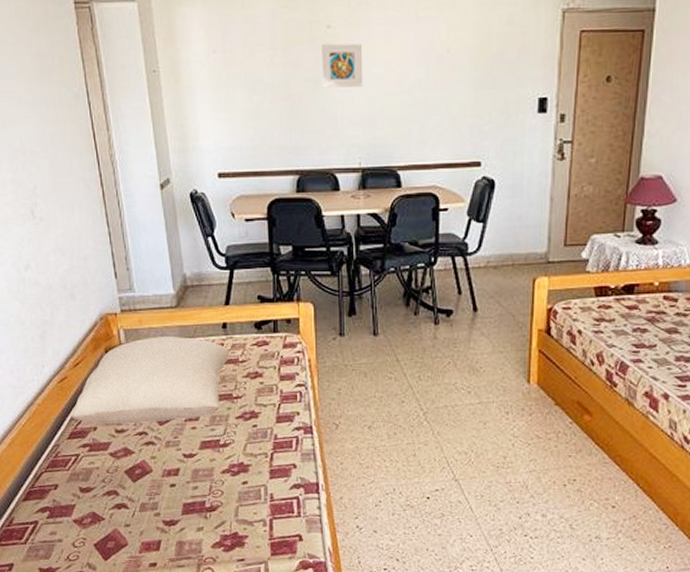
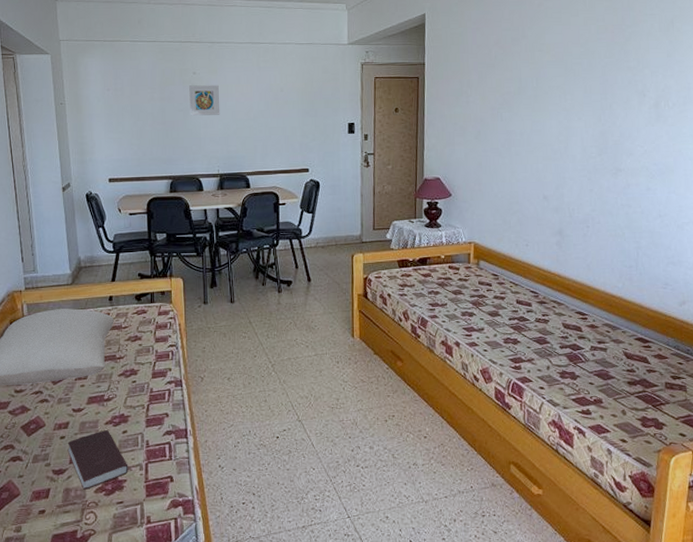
book: none [179,480,250,544] -> present [67,430,128,490]

